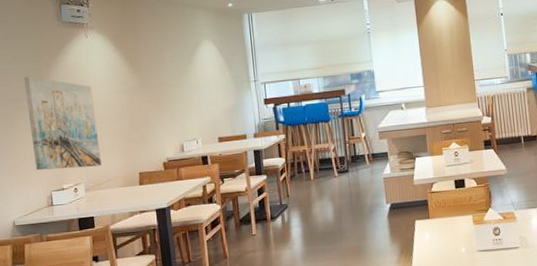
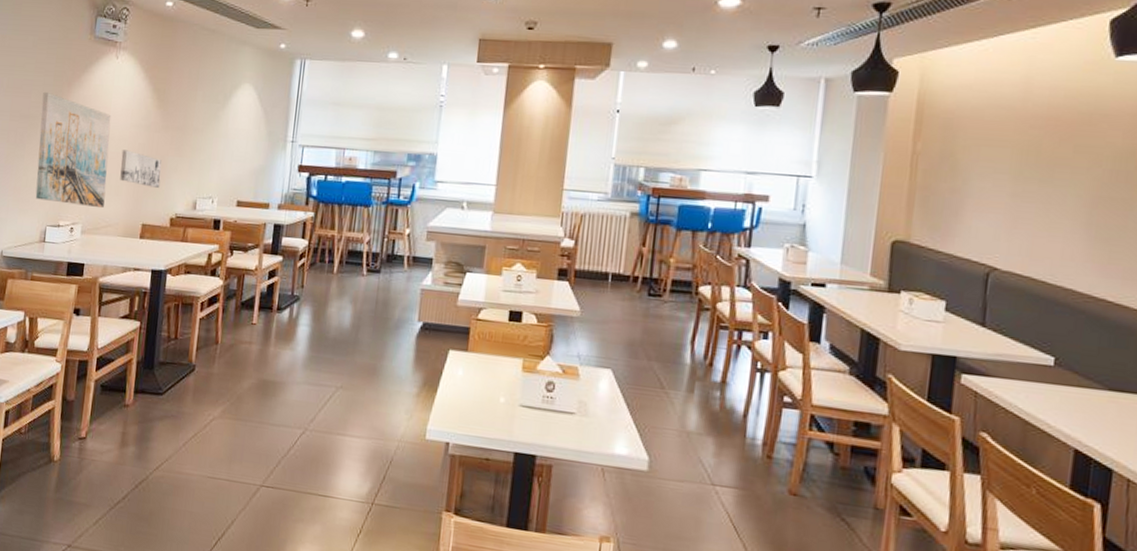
wall art: none [108,113,148,141] -> present [120,150,162,188]

